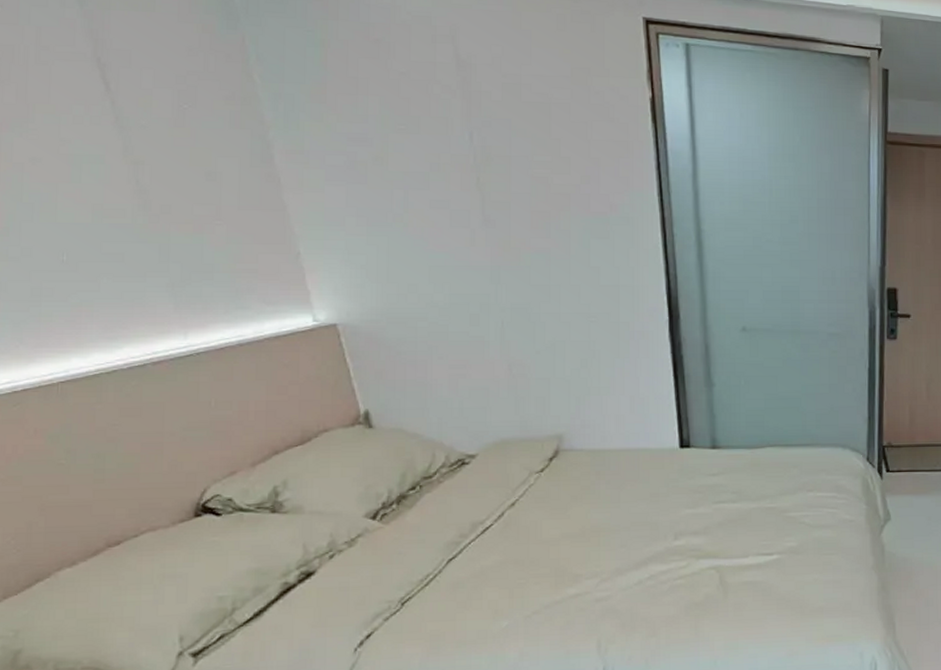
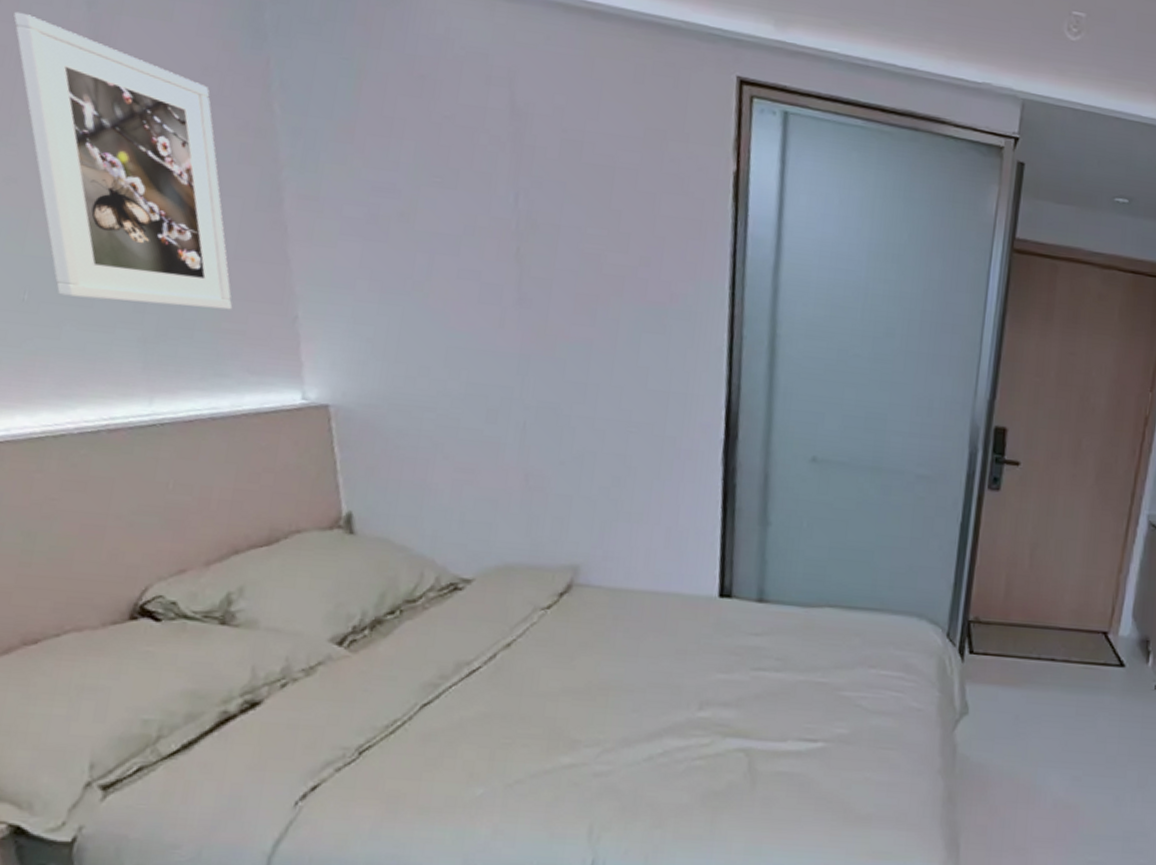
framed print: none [16,14,244,254] -> present [13,11,233,310]

